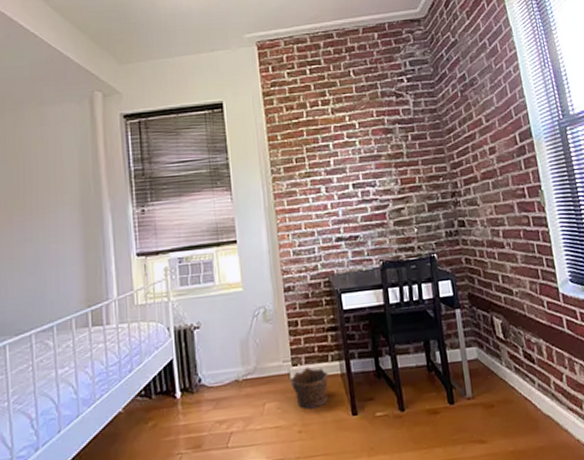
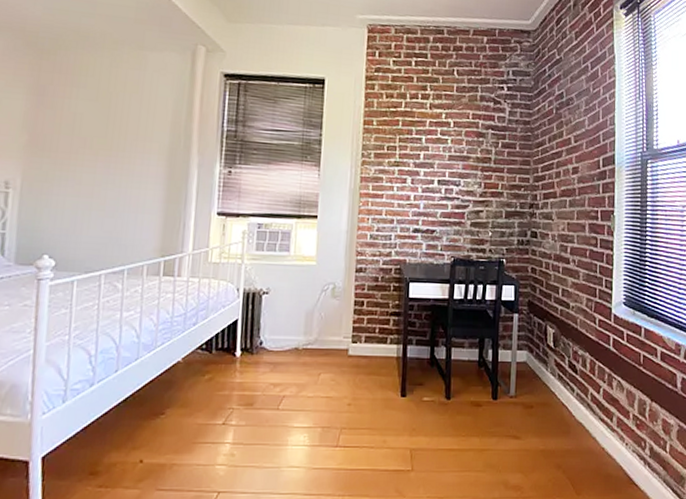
clay pot: present [290,366,329,409] -> none [347,345,385,385]

